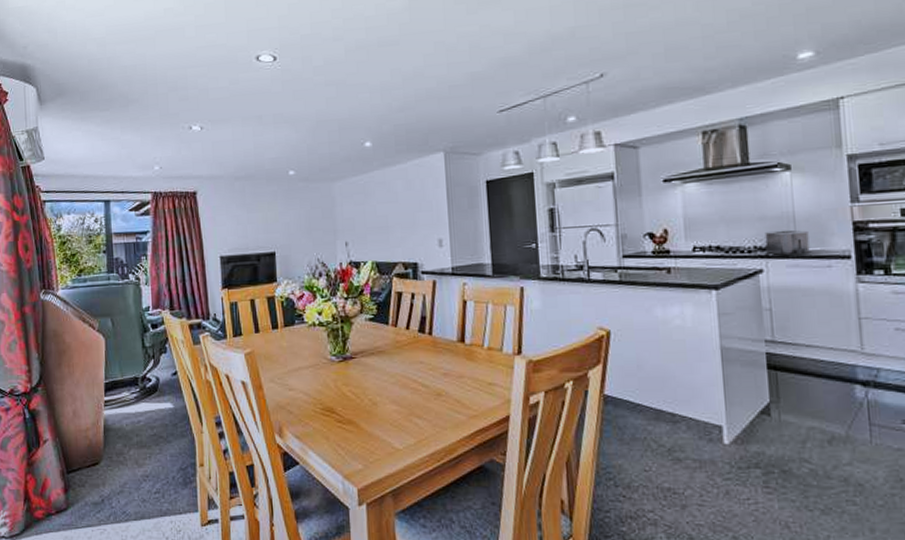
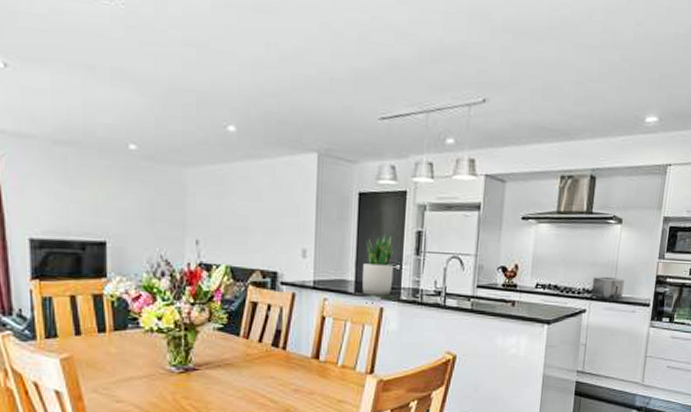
planter: none [498,216,531,276] -> present [362,234,395,296]

